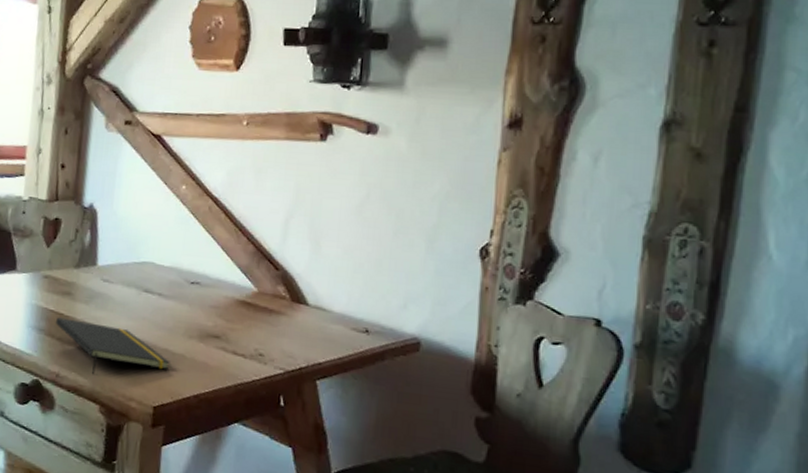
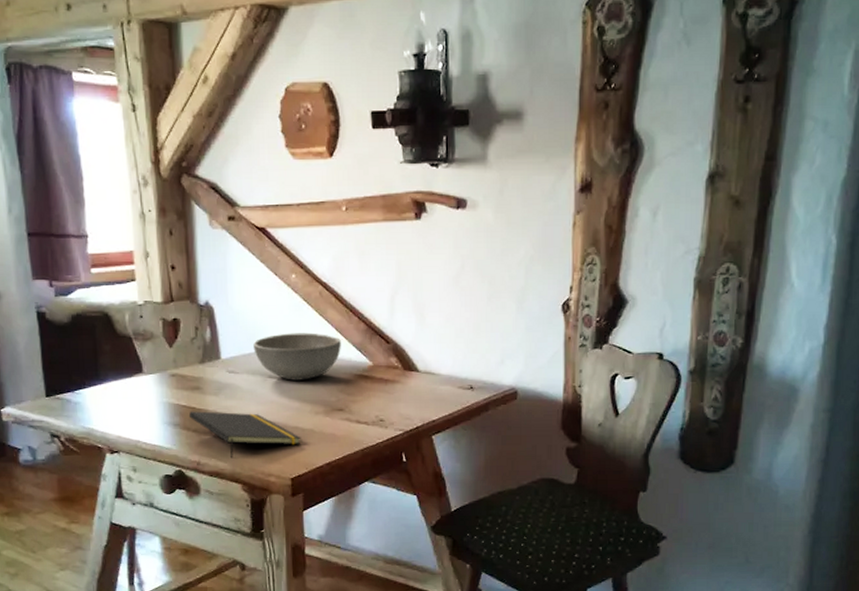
bowl: none [132,246,226,300] -> present [253,332,341,381]

